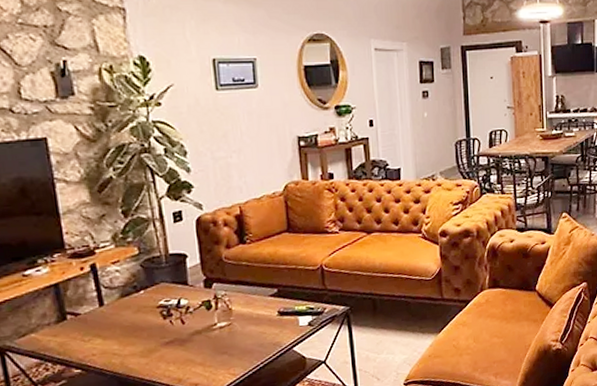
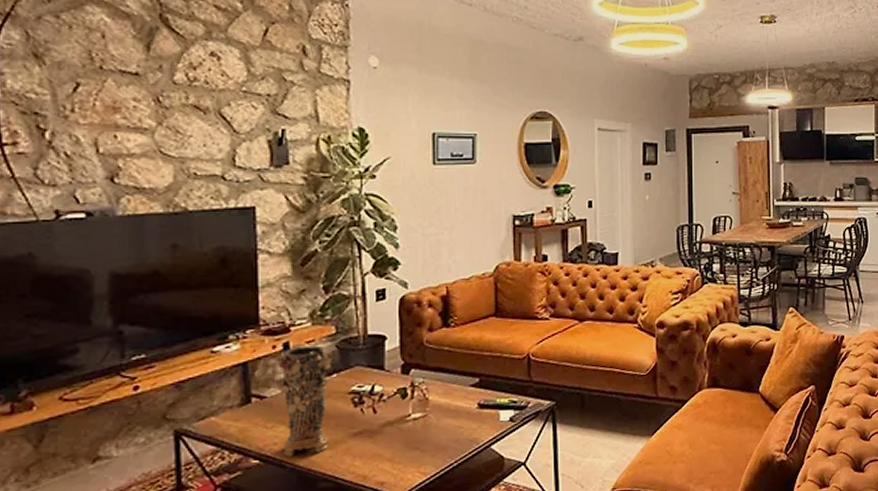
decorative vase: none [85,265,143,365] -> present [275,345,331,457]

